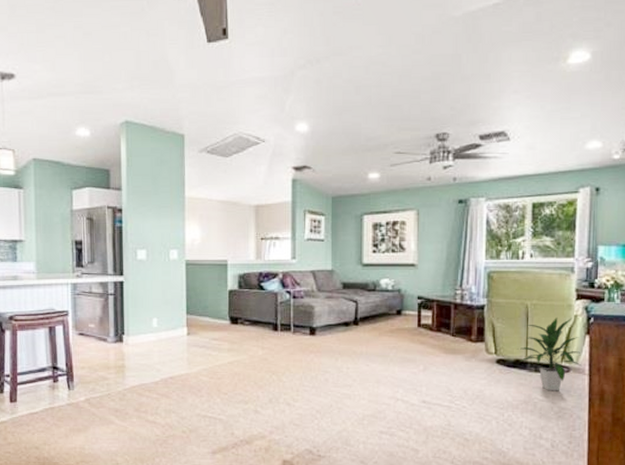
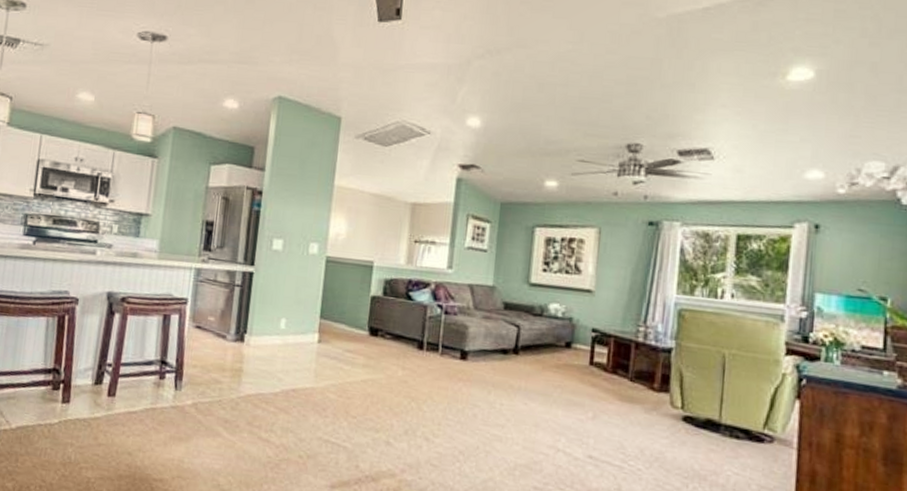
indoor plant: present [516,318,582,391] -> none [708,374,790,465]

